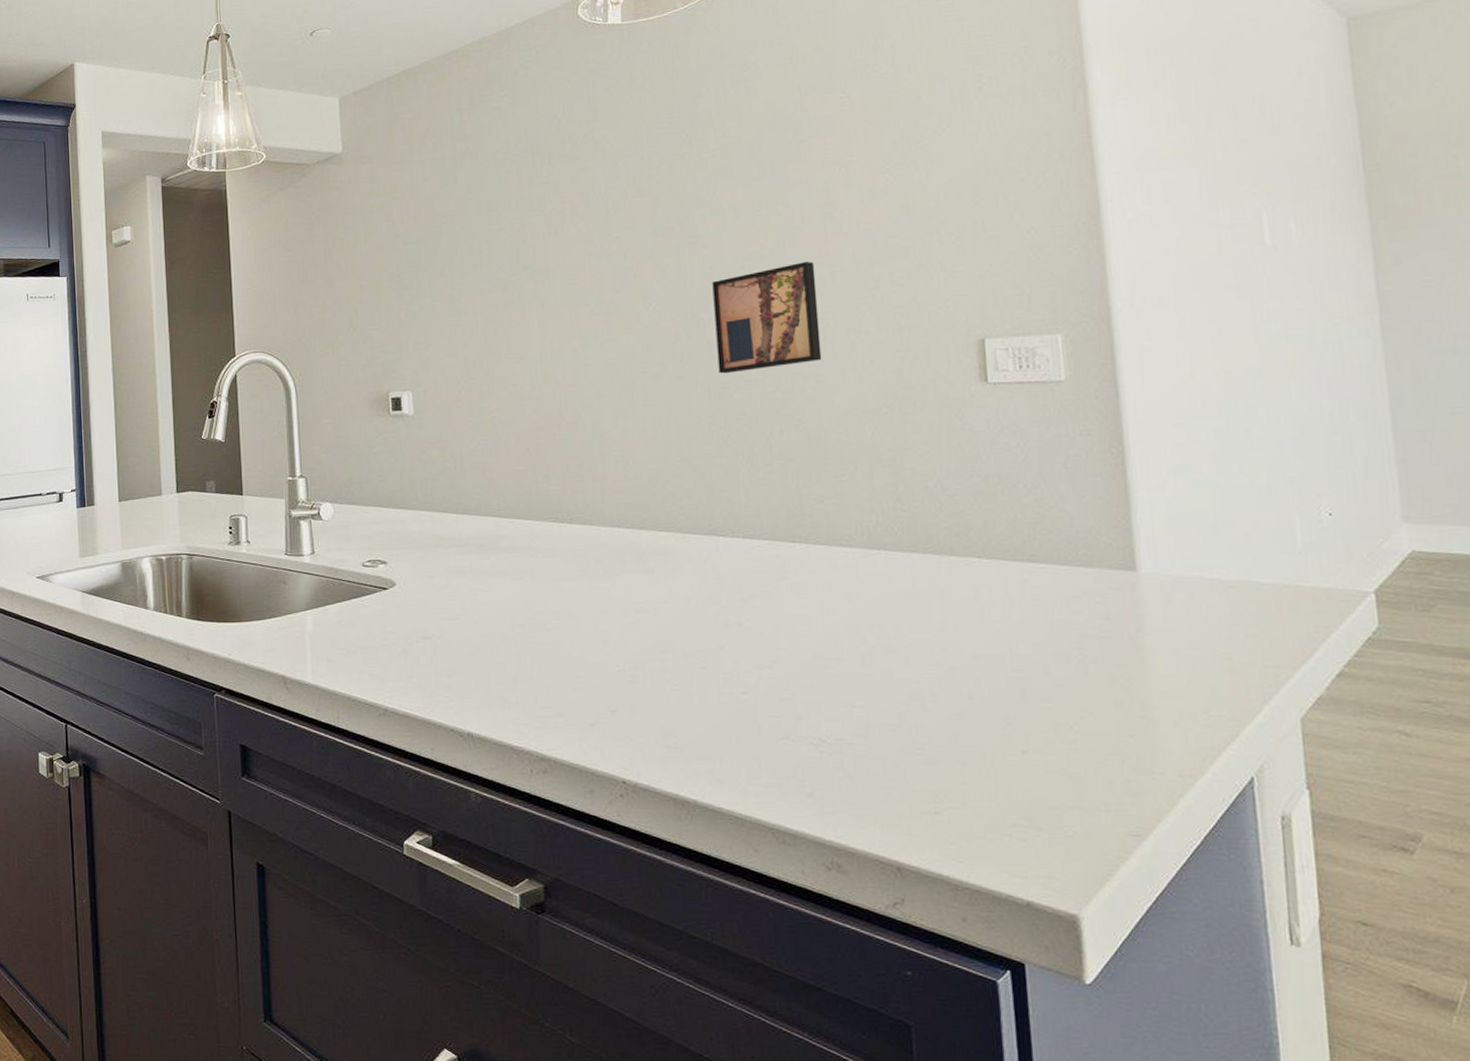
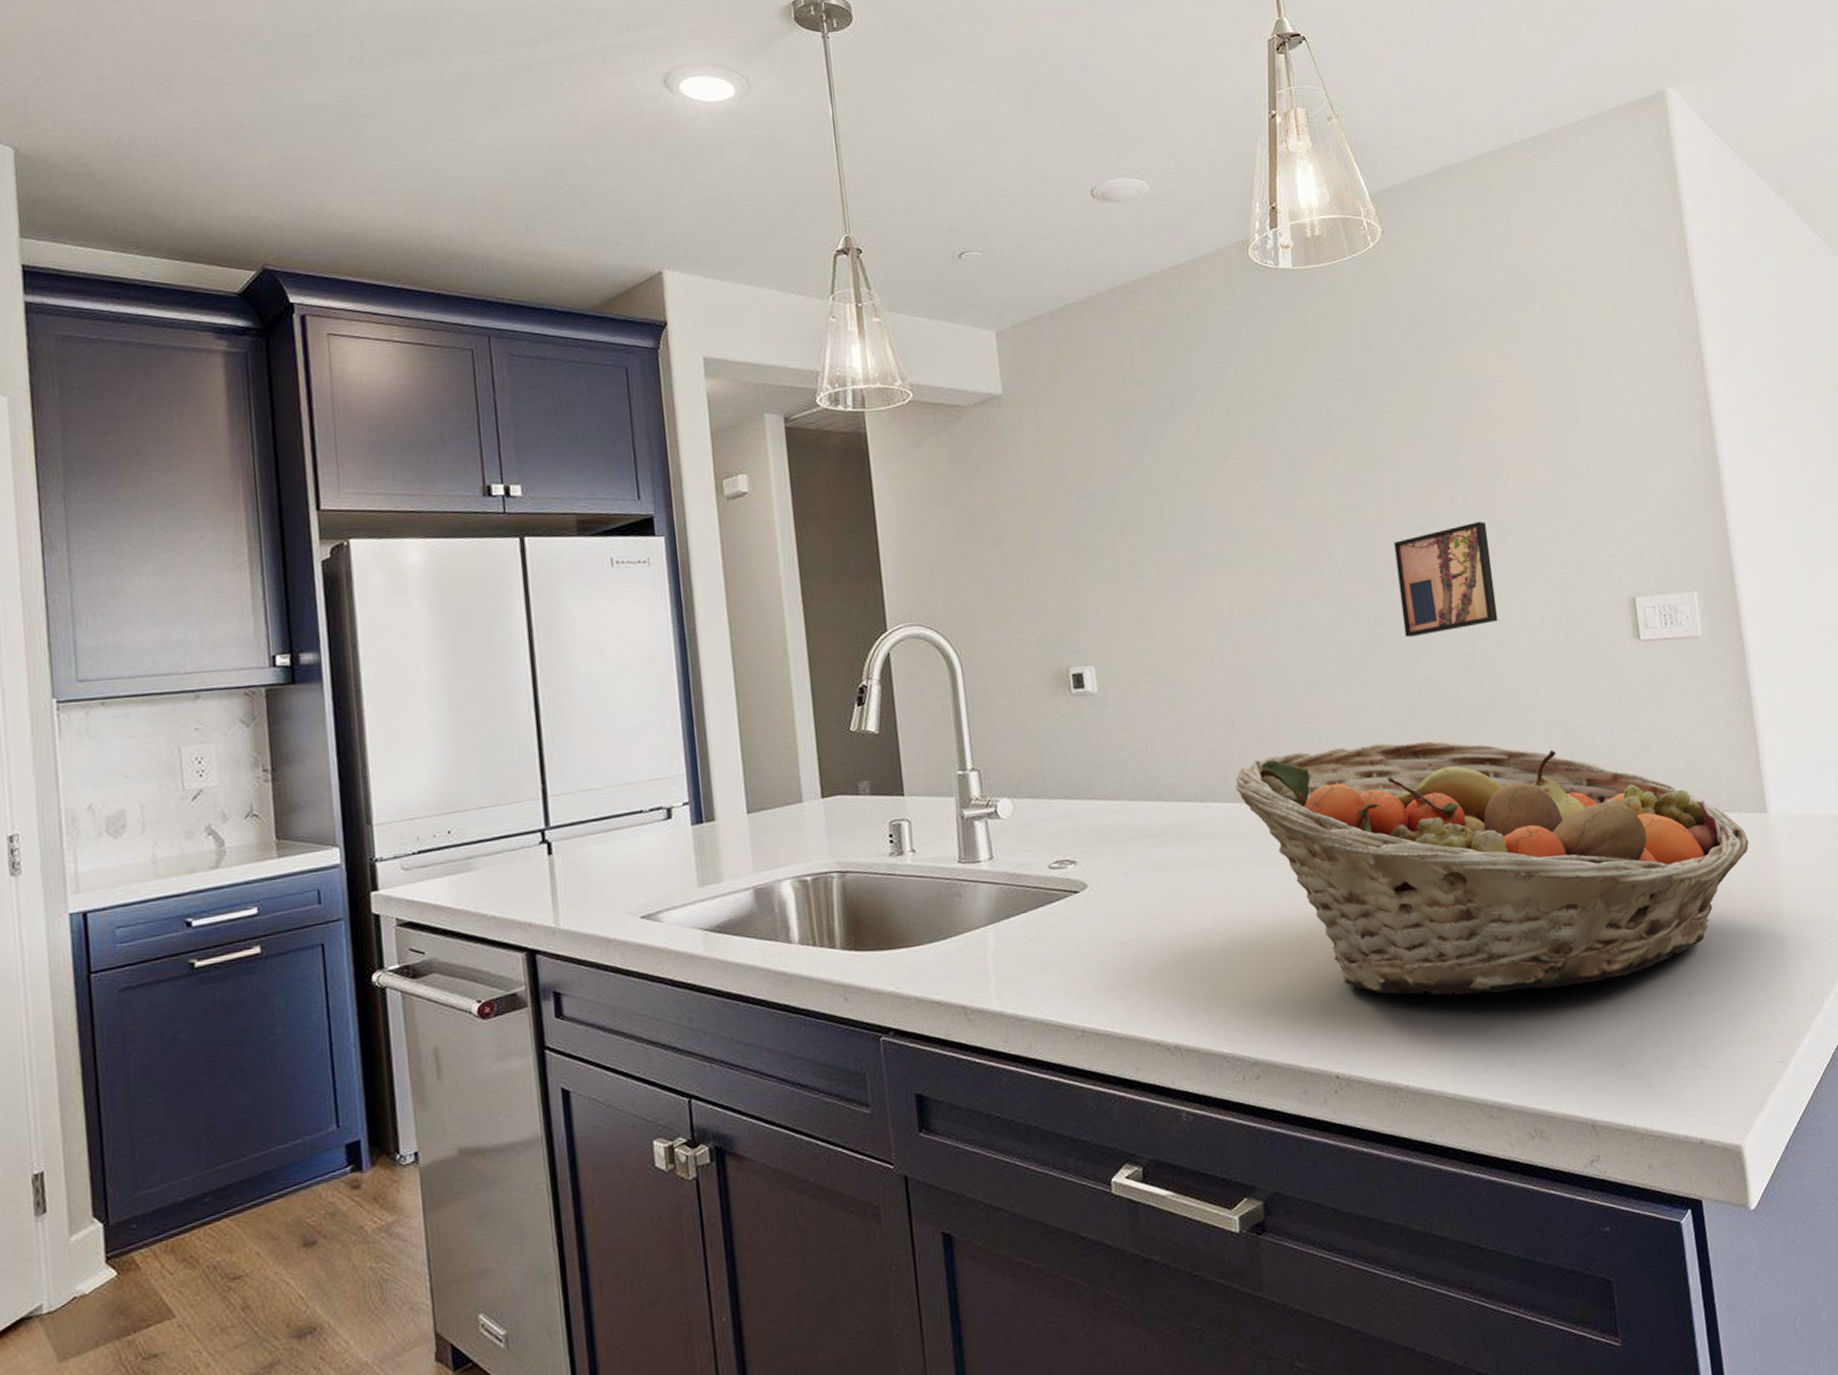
fruit basket: none [537,473,1110,726] -> present [1235,741,1749,996]

